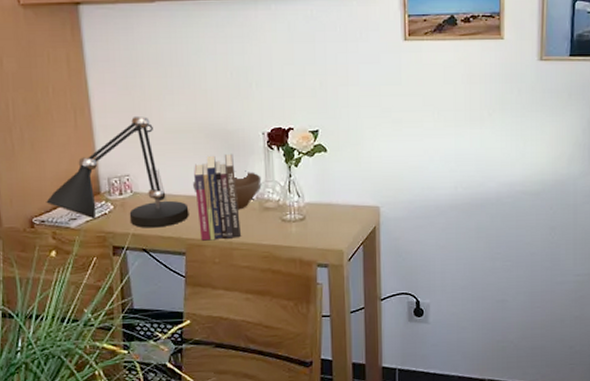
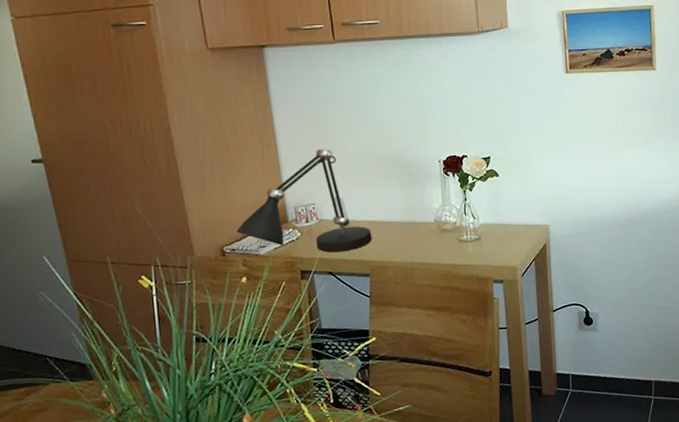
bowl: present [193,171,262,210] -> none [375,196,439,233]
books: present [194,153,241,241] -> none [375,180,421,263]

